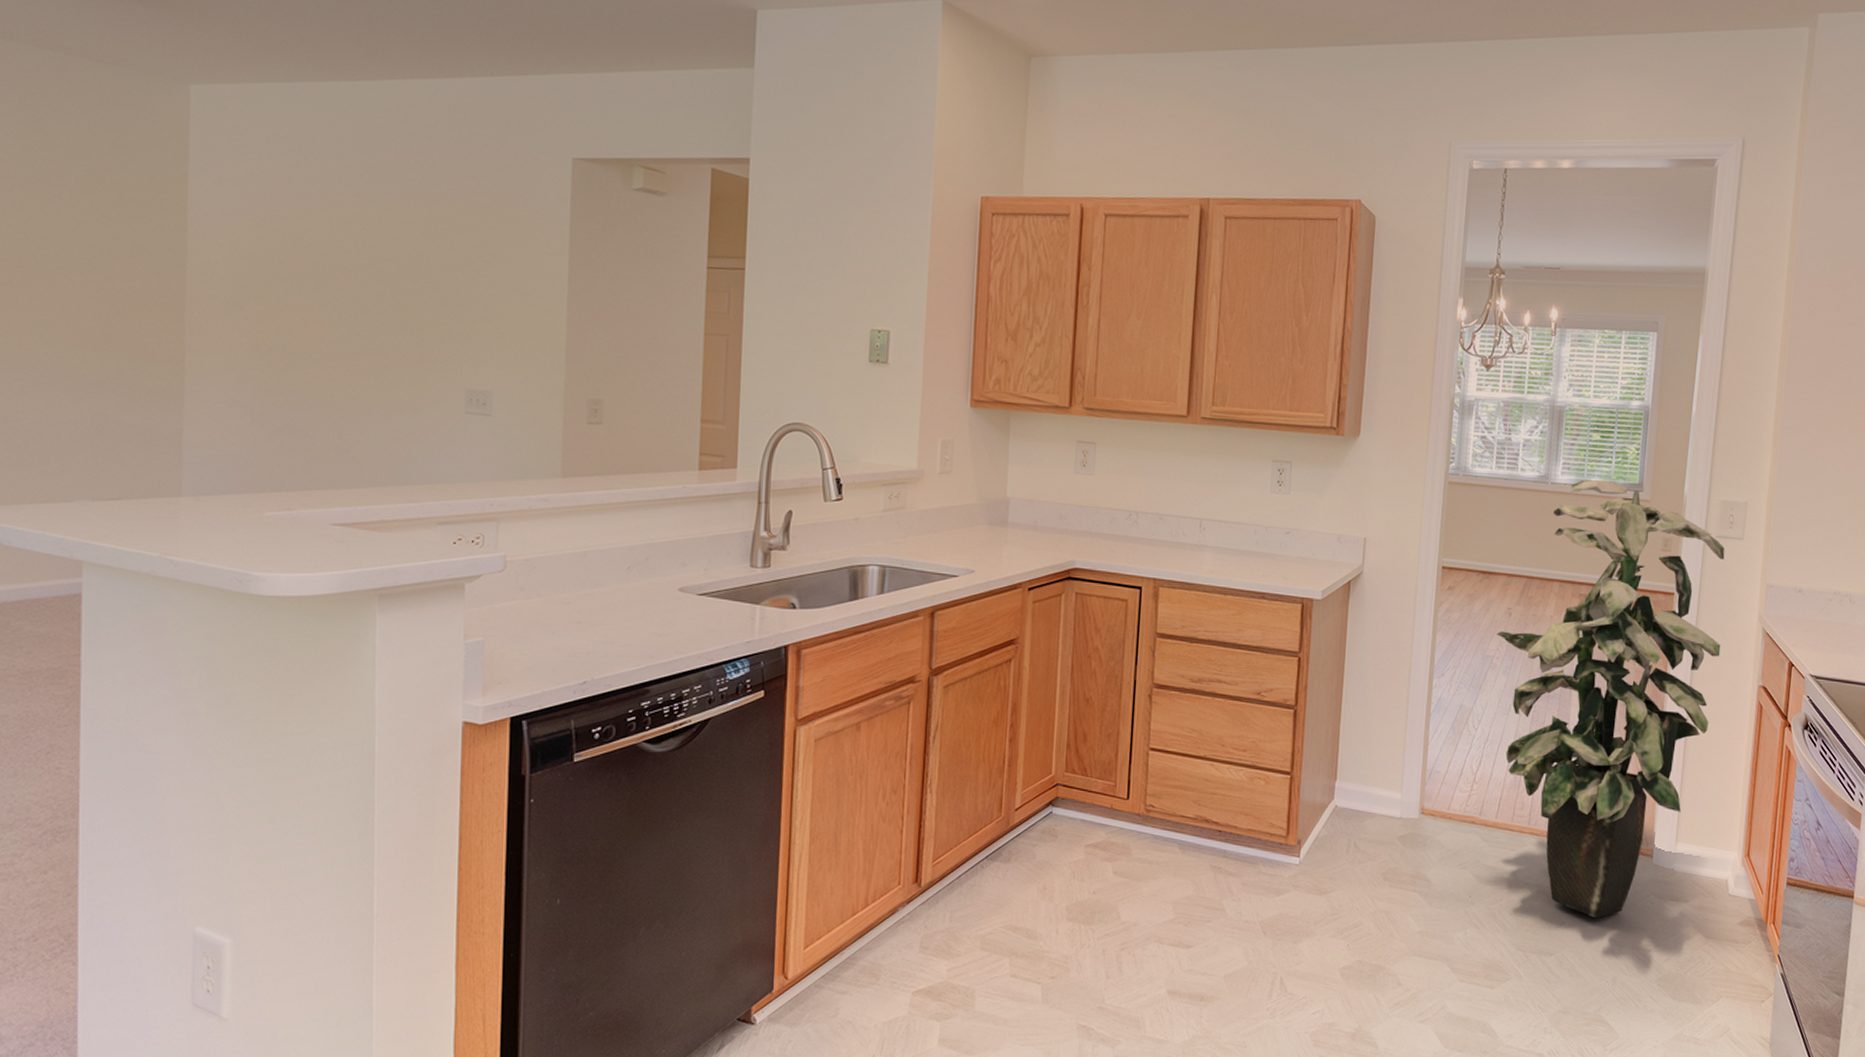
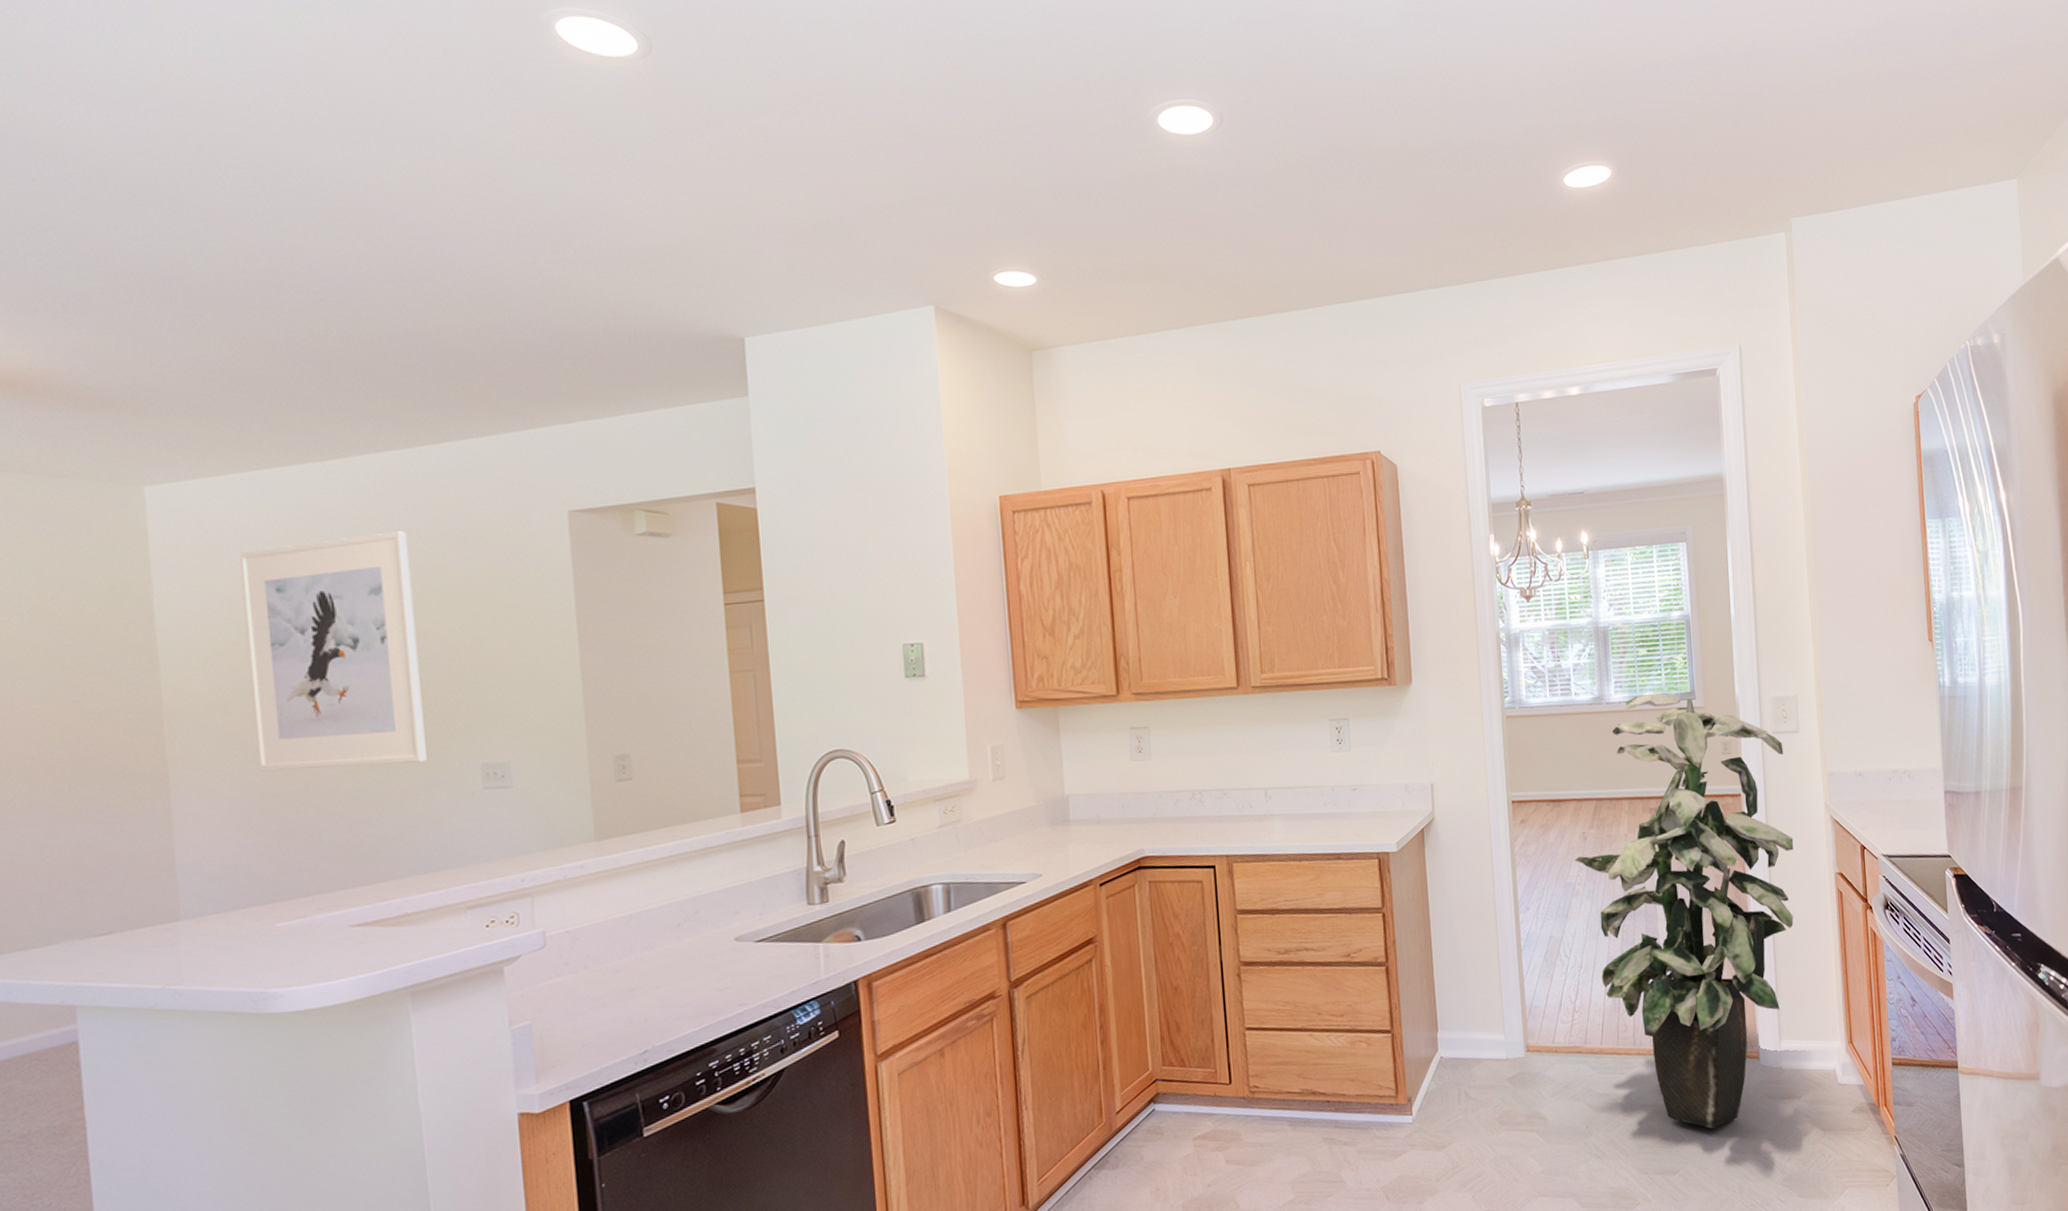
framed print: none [265,157,422,380] -> present [238,531,427,772]

